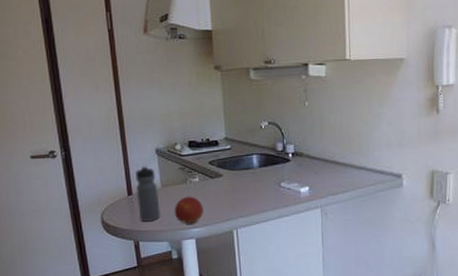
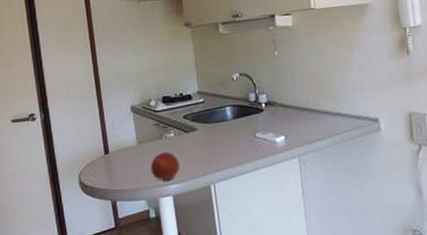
water bottle: present [134,165,161,223] -> none [111,123,137,182]

